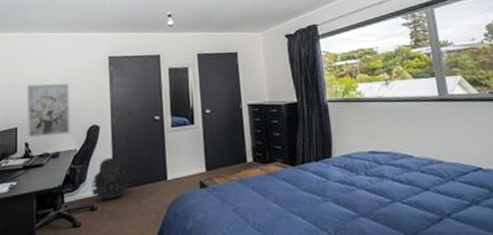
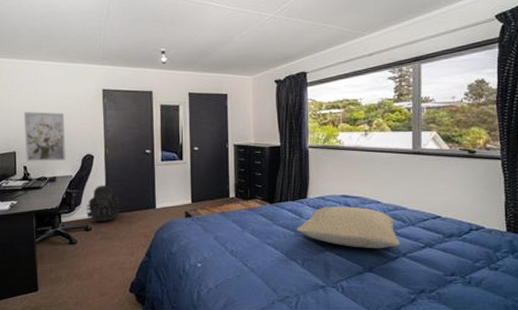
pillow: none [324,163,442,211] -> present [297,205,400,249]

